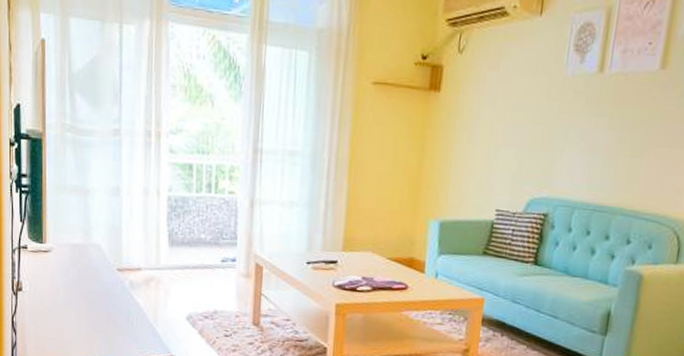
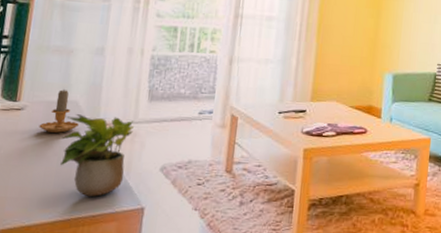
candle: none [66,231,103,277] -> present [39,88,79,133]
potted plant: none [89,258,157,343] -> present [60,114,134,198]

